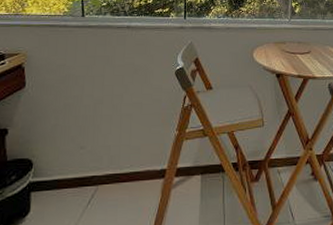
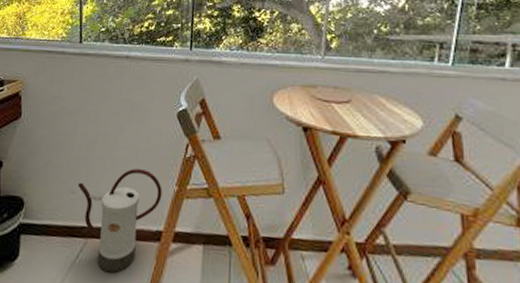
watering can: none [86,121,165,211] -> present [77,168,162,273]

